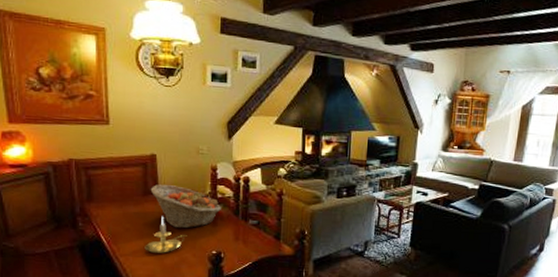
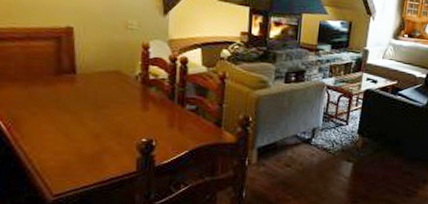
candle holder: present [144,216,187,253] -> none [57,99,111,142]
fruit basket: present [150,184,221,229] -> none [65,62,154,114]

